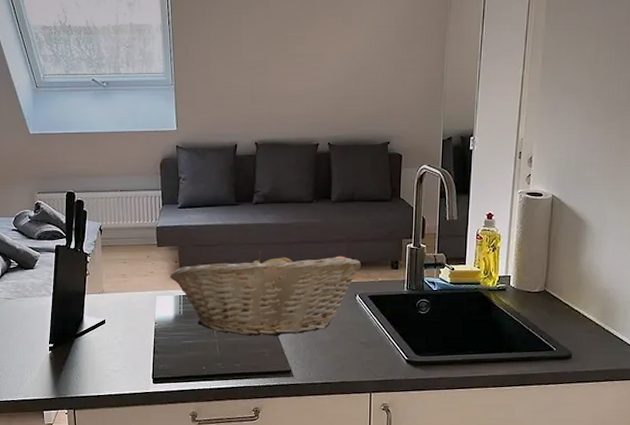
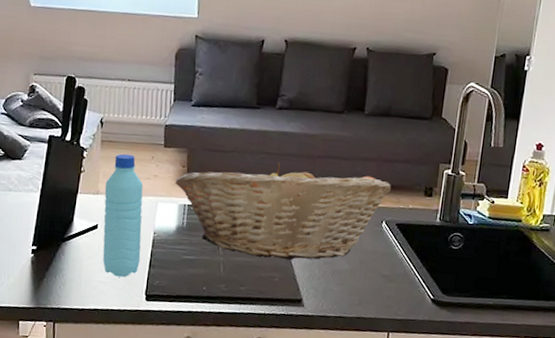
water bottle: none [108,255,145,365] -> present [102,153,144,278]

